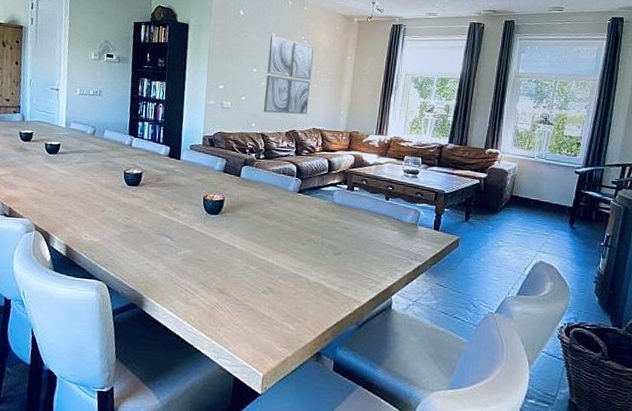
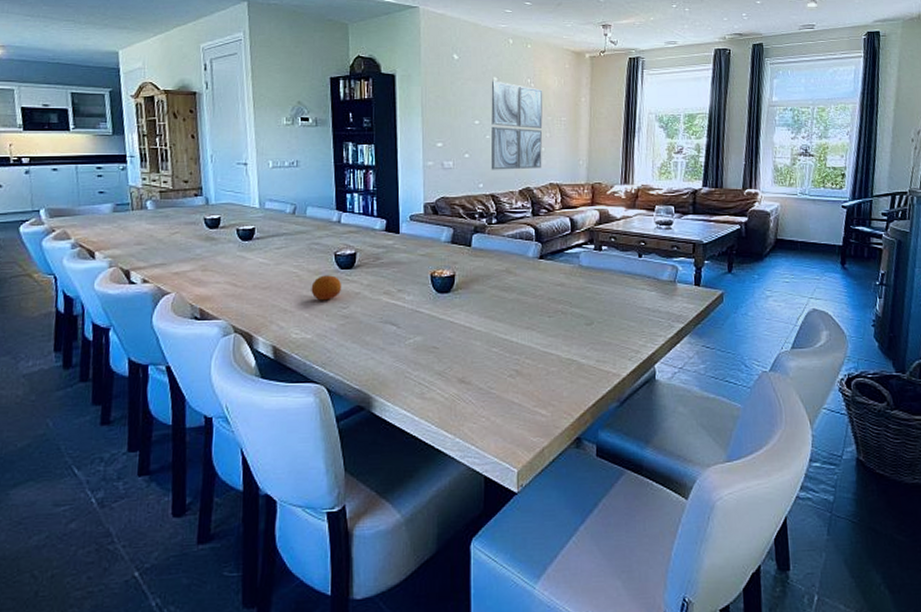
fruit: none [101,189,128,211] -> present [311,275,342,301]

